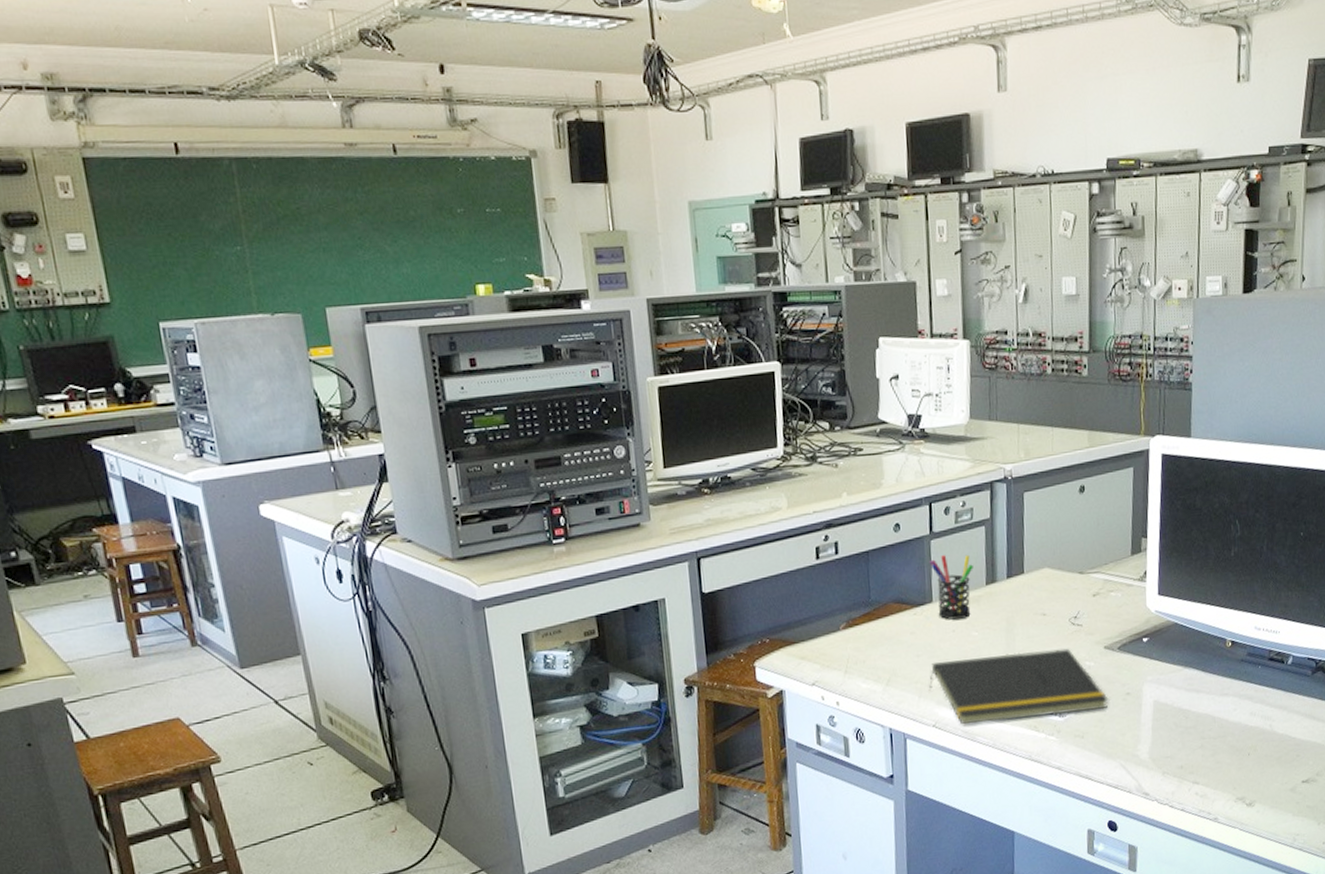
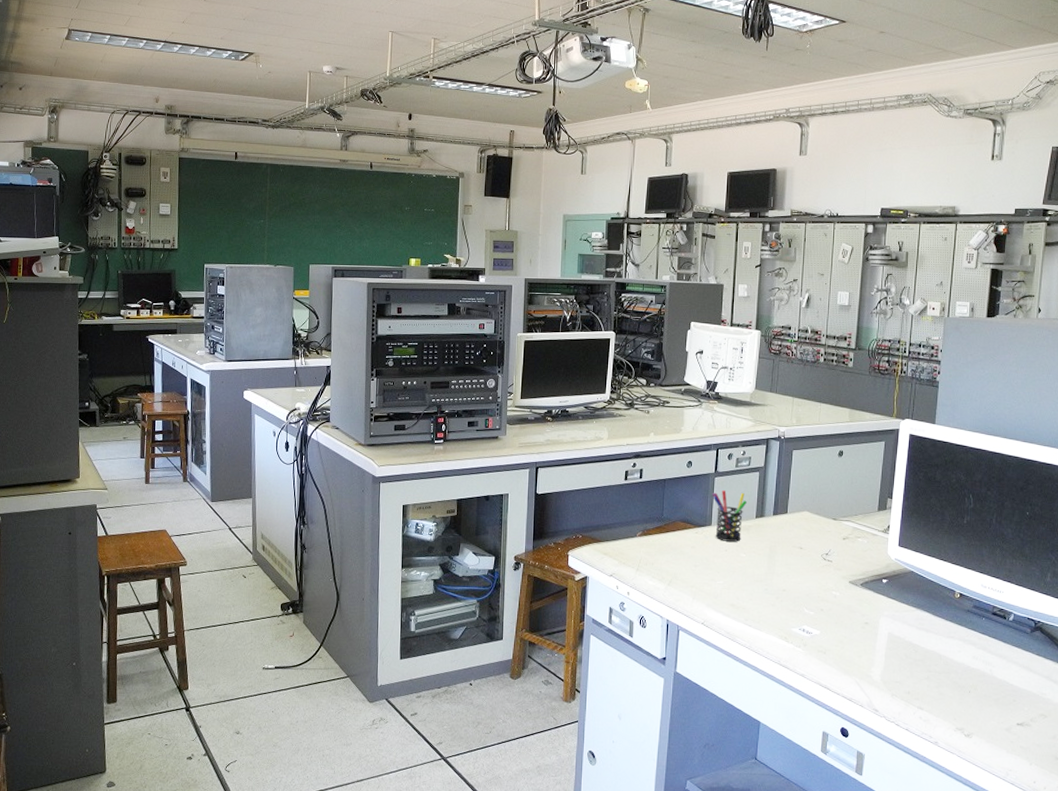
notepad: present [928,648,1109,725] -> none [701,572,849,632]

